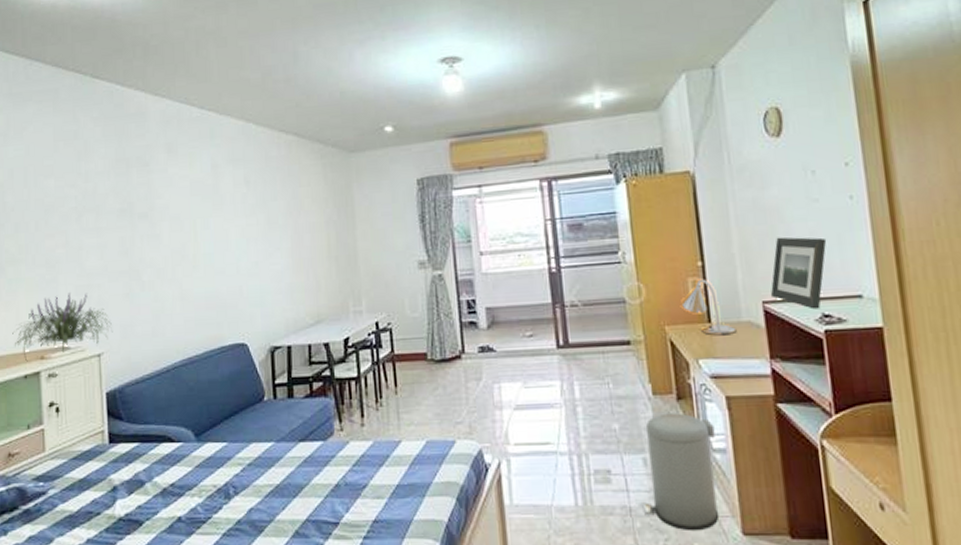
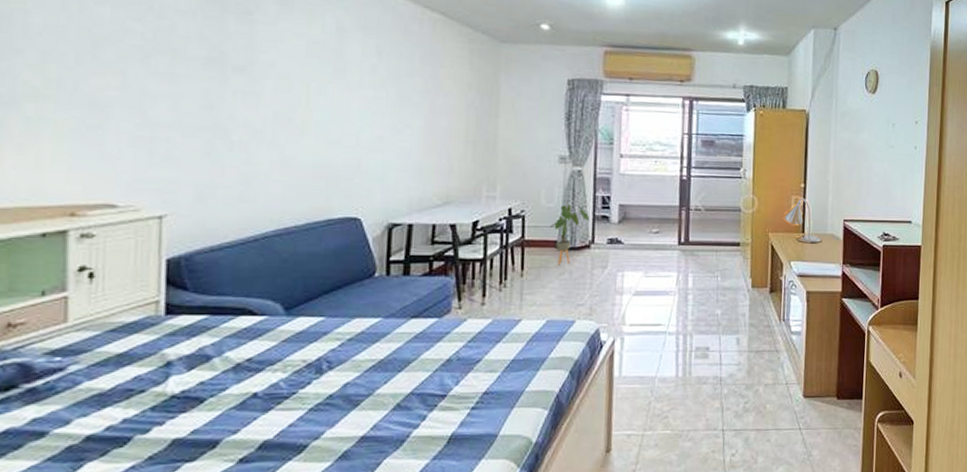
plant: present [13,292,113,361] -> none [28,143,183,216]
house plant: none [417,312,457,380] -> present [550,204,590,266]
pedal bin: present [642,413,718,530] -> none [730,303,795,395]
picture frame: present [770,237,827,309] -> none [850,171,895,229]

